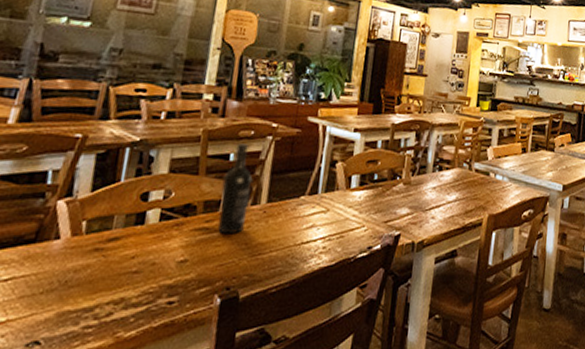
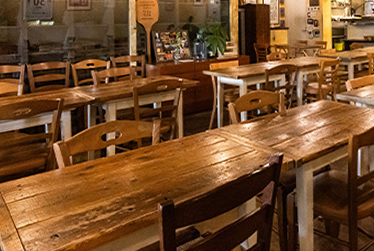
wine bottle: present [217,143,253,235] -> none [151,95,171,161]

